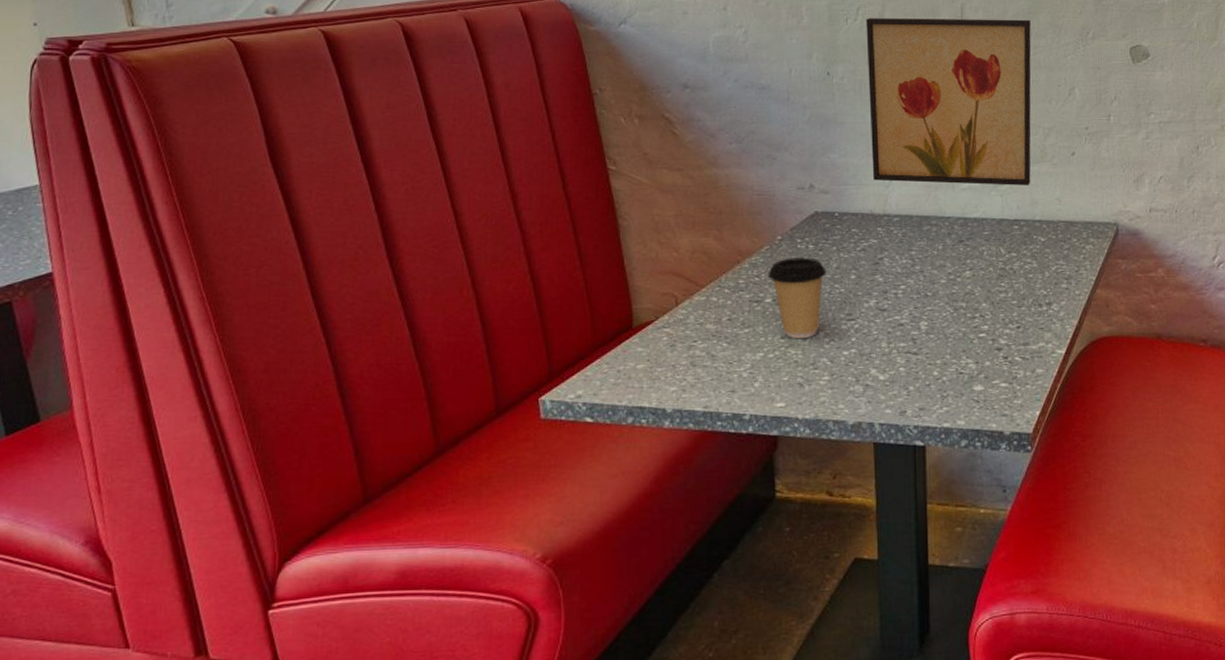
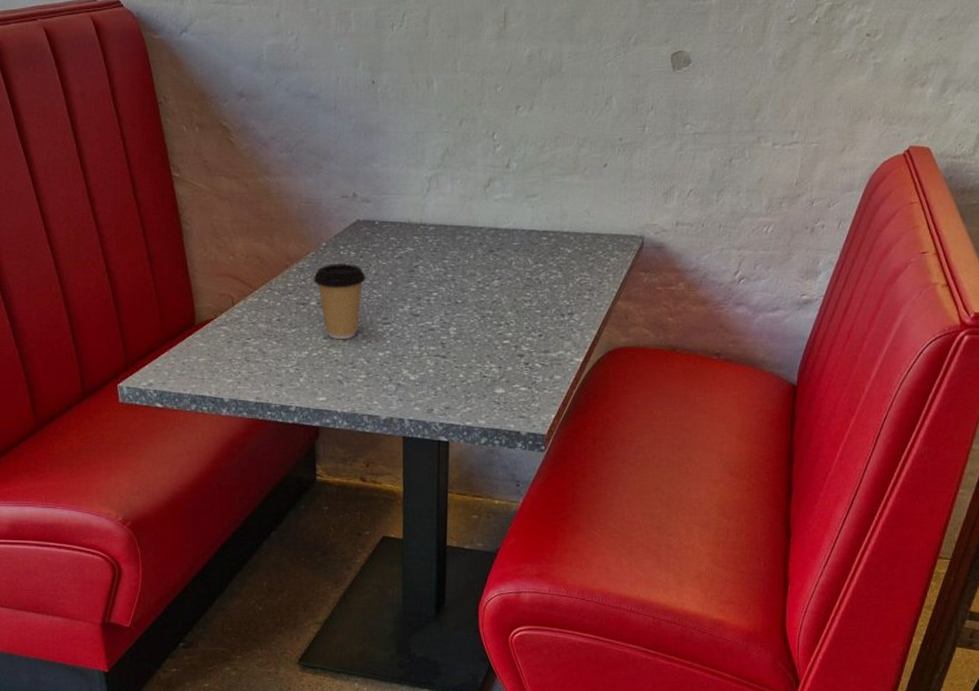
wall art: present [866,18,1031,186] -> none [410,24,573,197]

